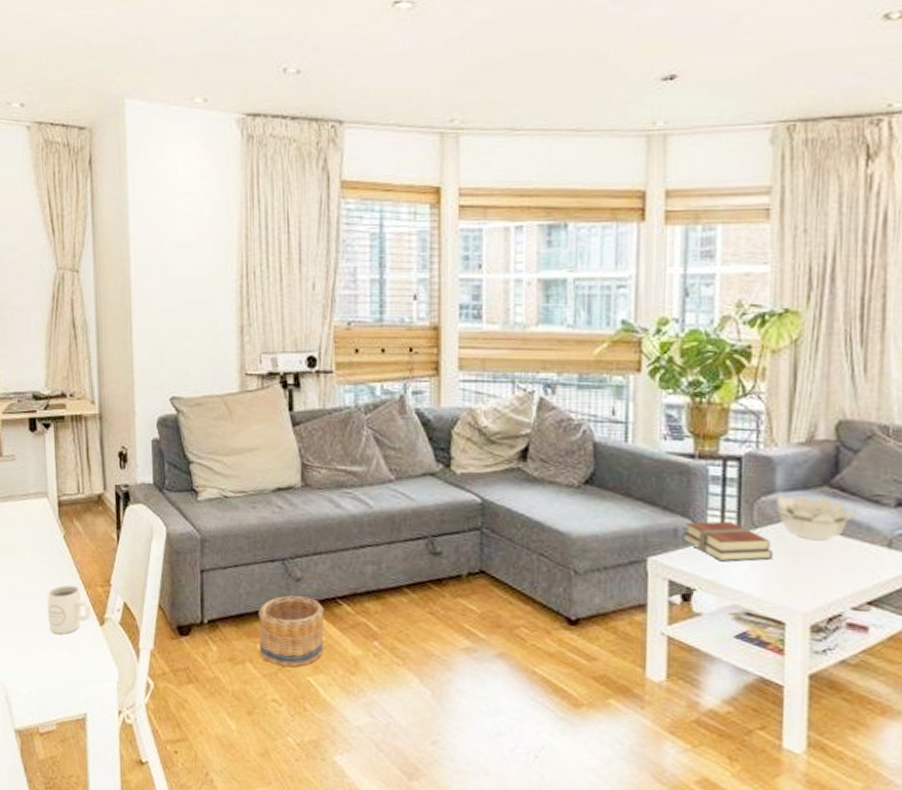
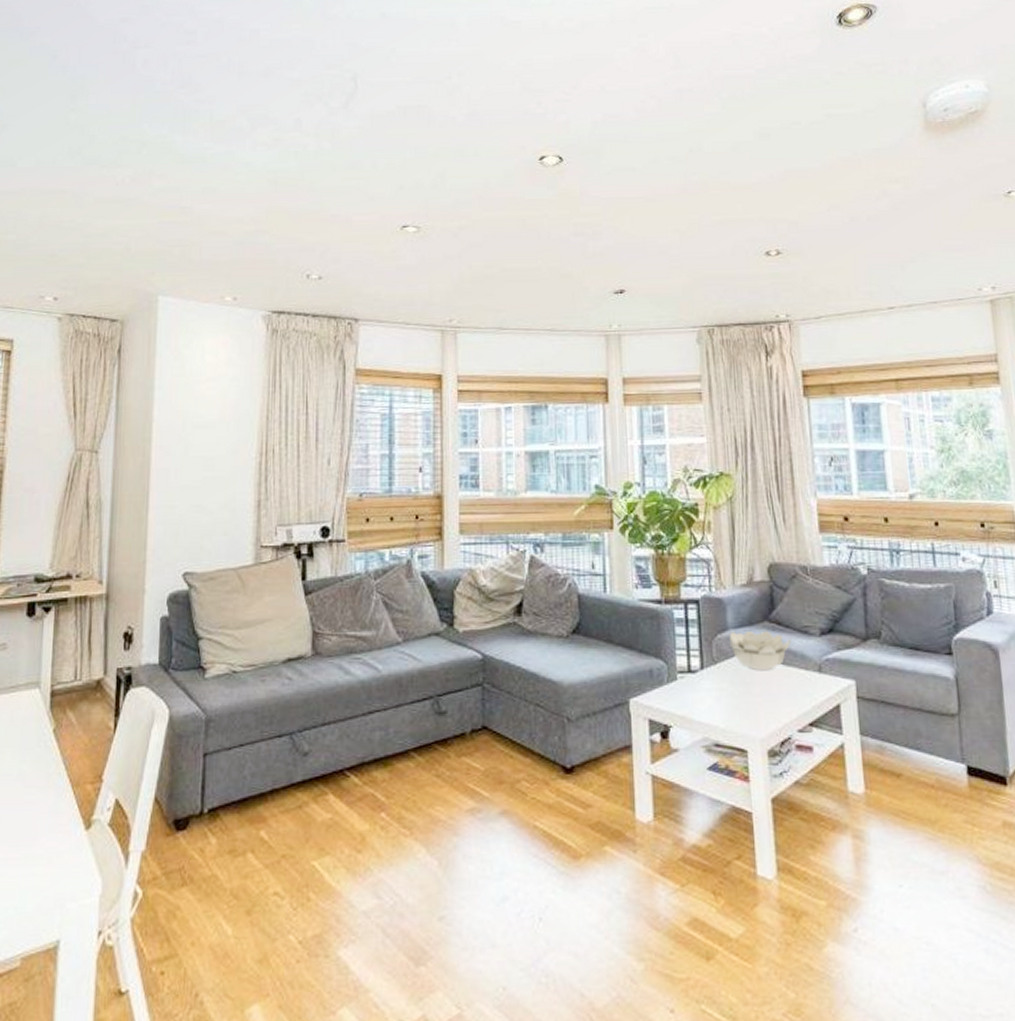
mug: present [47,585,91,634] -> none [25,785,77,845]
basket: present [258,595,324,668] -> none [262,772,331,853]
books: present [683,520,774,562] -> none [657,659,732,697]

